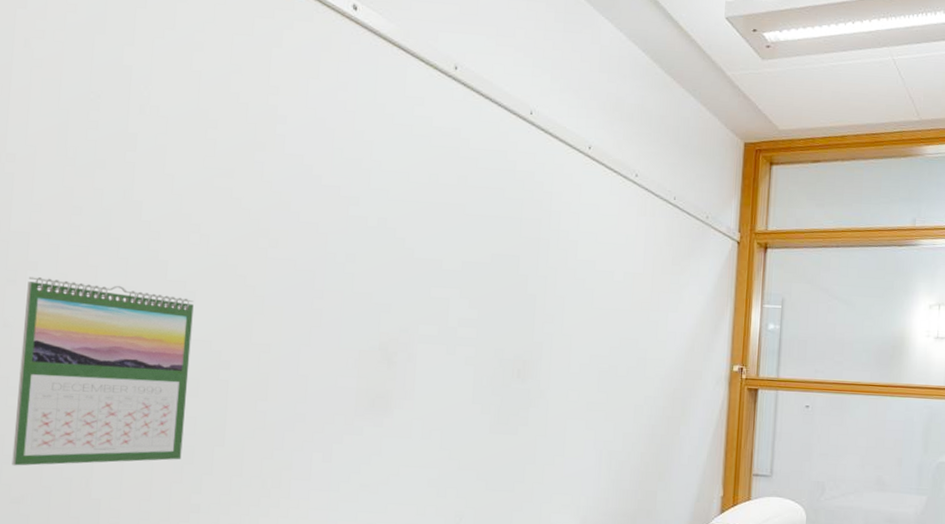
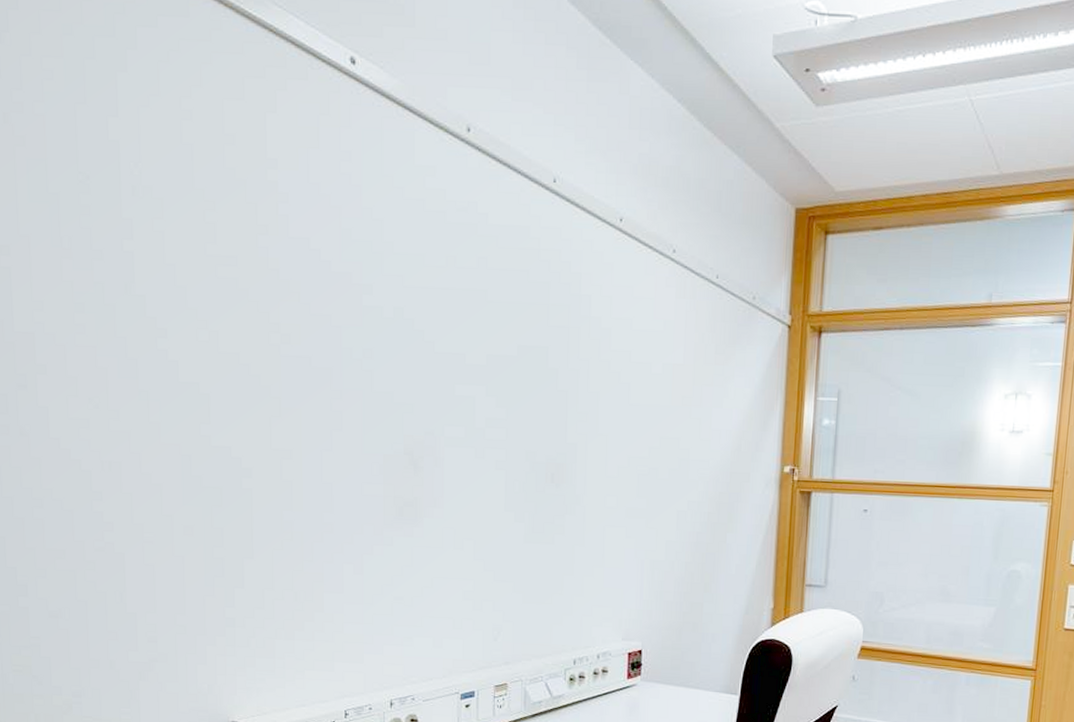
calendar: present [12,277,194,466] -> none [38,381,212,580]

